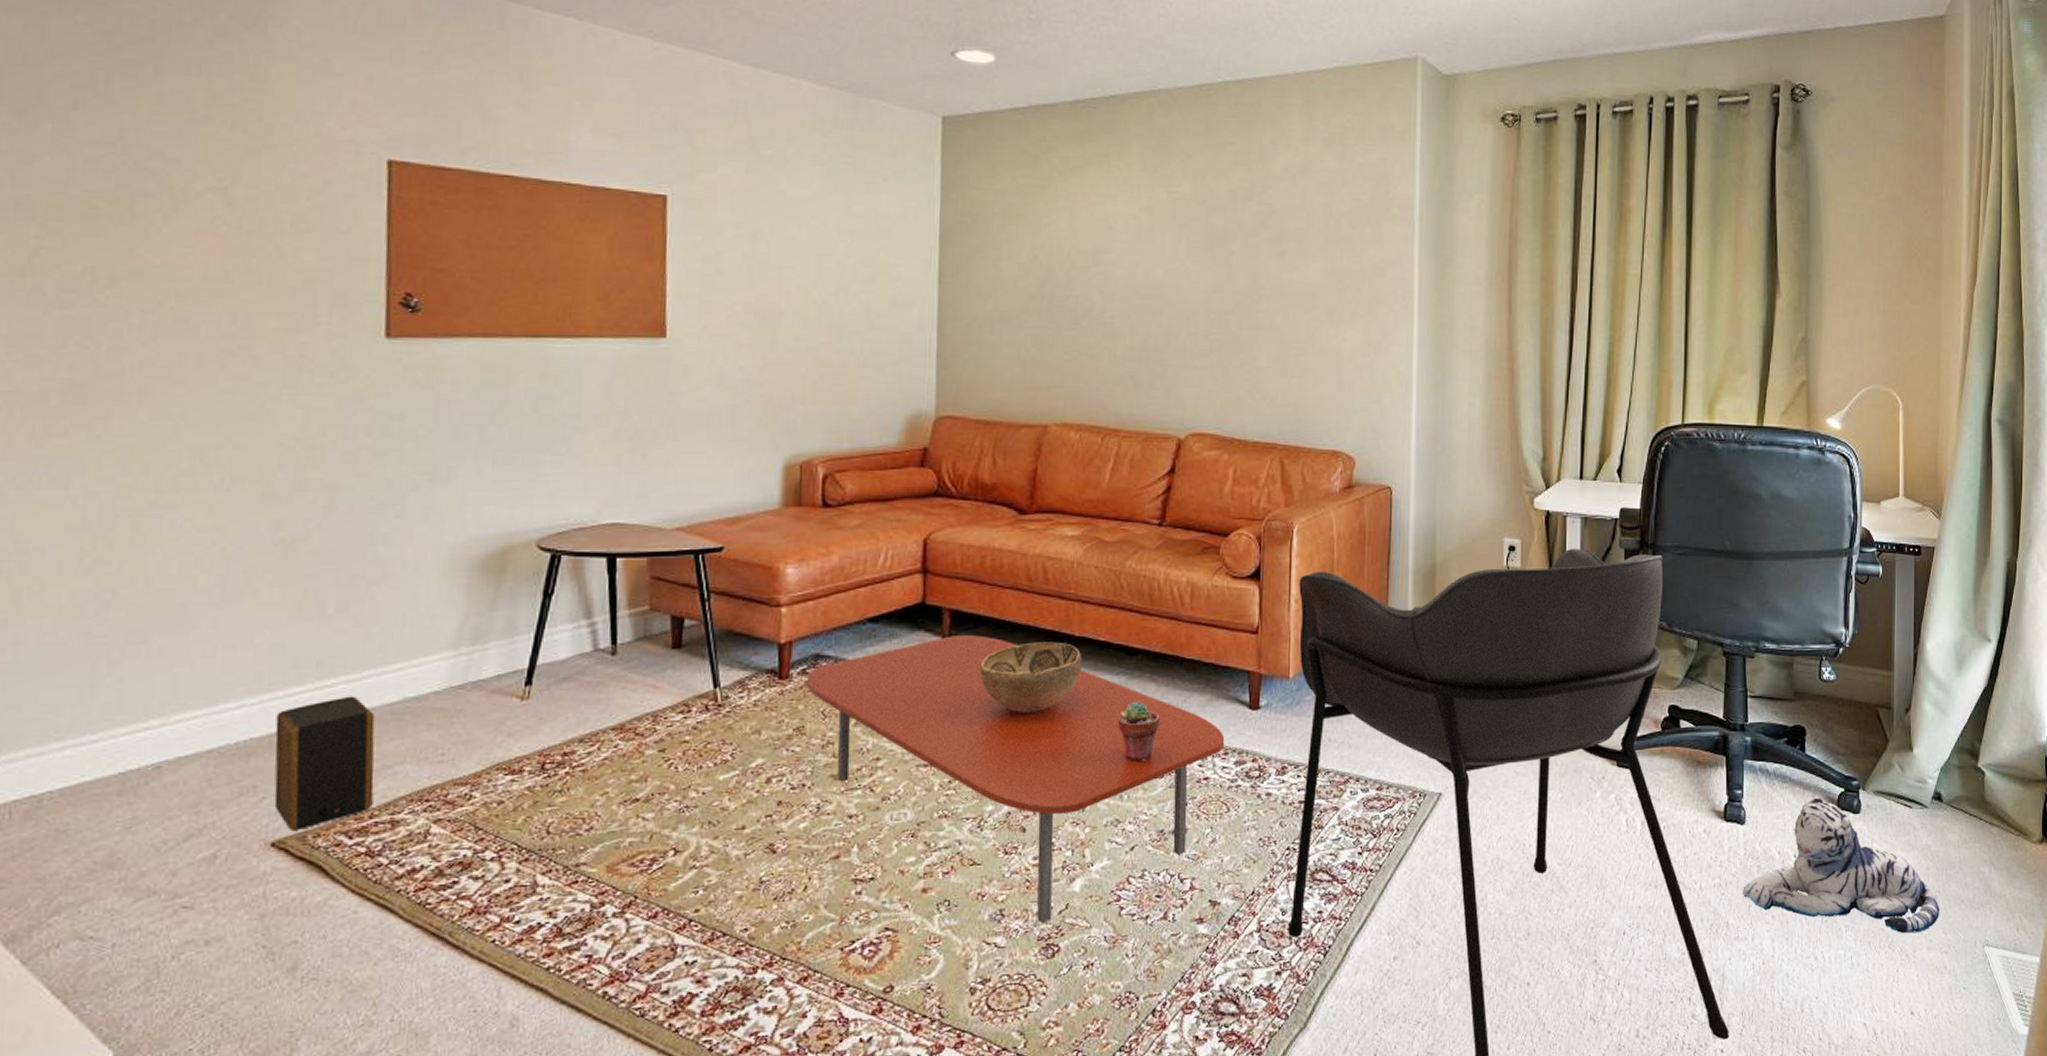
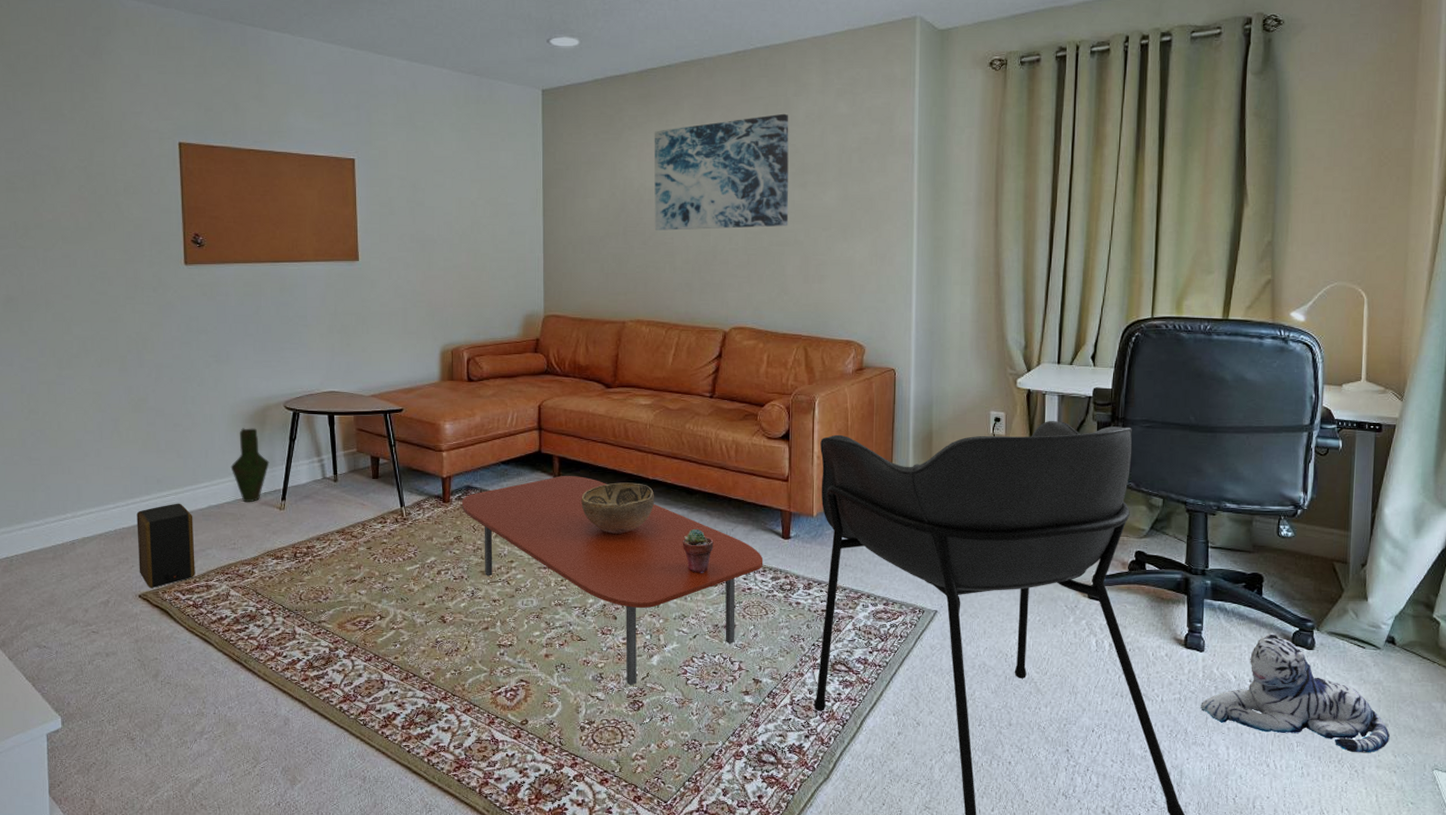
vase: none [443,579,509,690] -> present [230,428,270,502]
wall art: none [1089,164,1265,307] -> present [654,113,789,231]

